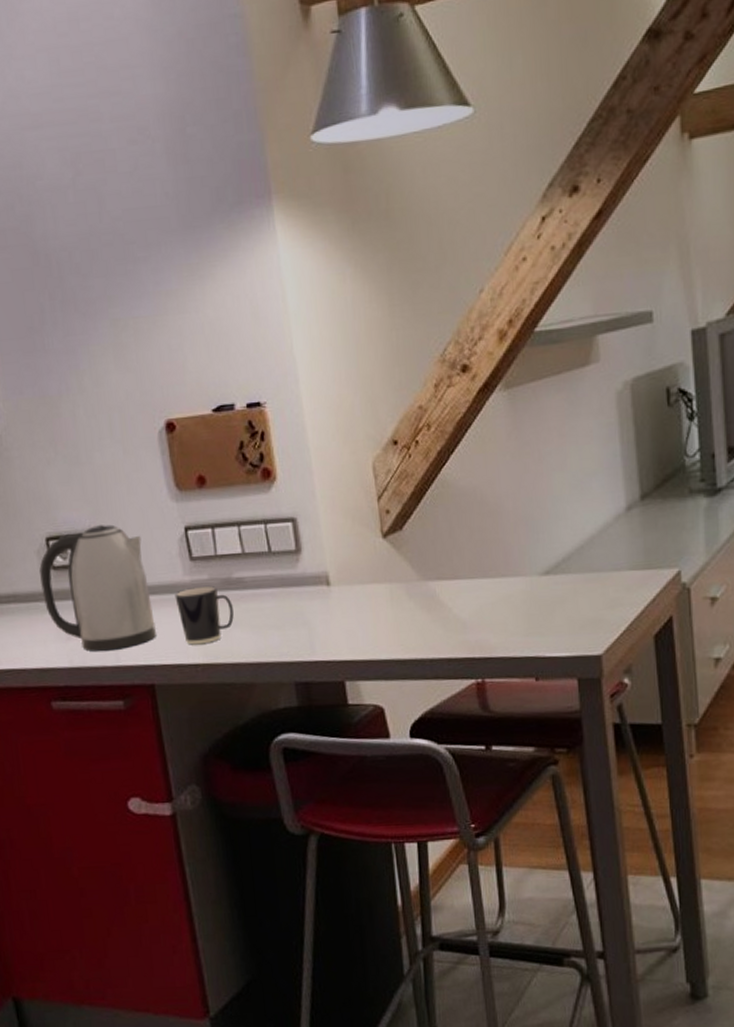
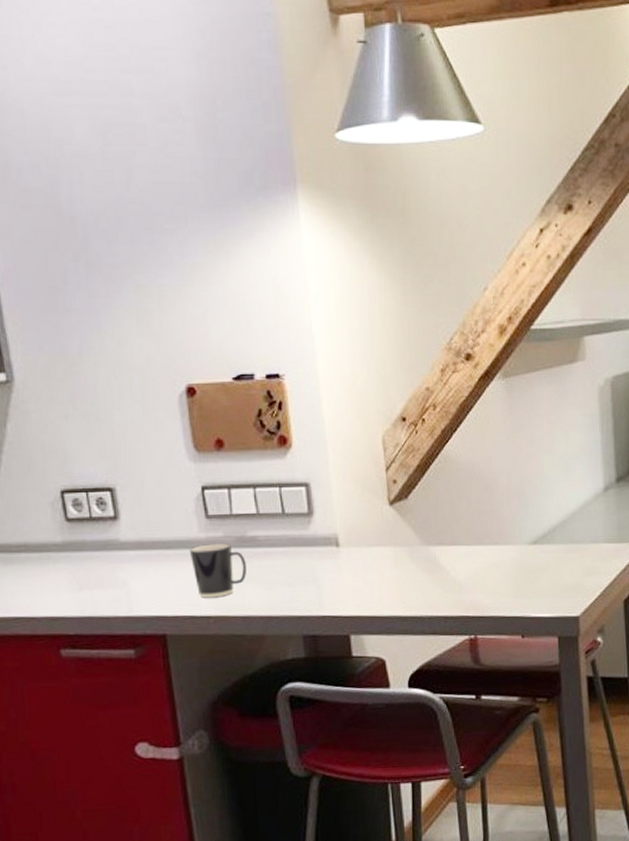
kettle: present [39,524,156,651] -> none [53,480,170,602]

